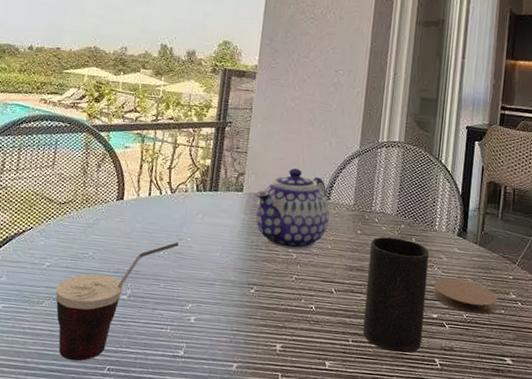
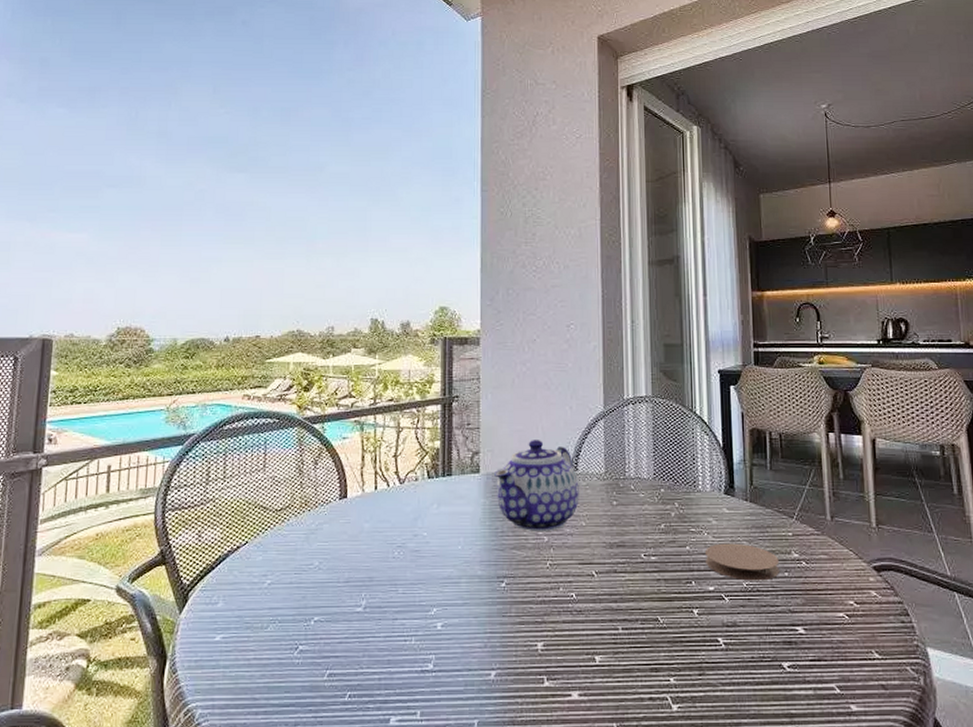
cup: present [55,242,179,362] -> none [280,539,414,691]
cup: present [362,236,429,354] -> none [629,504,701,636]

